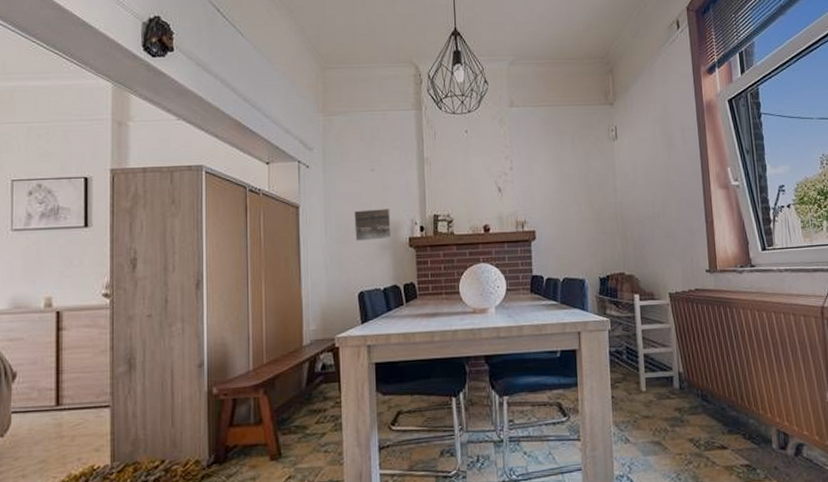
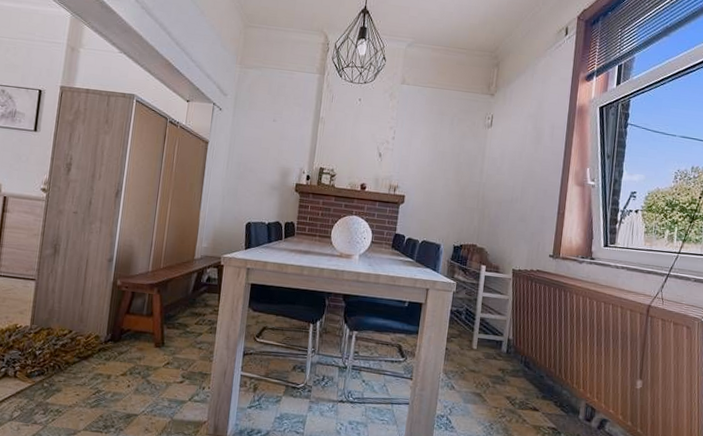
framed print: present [354,207,391,242] -> none [250,153,284,182]

